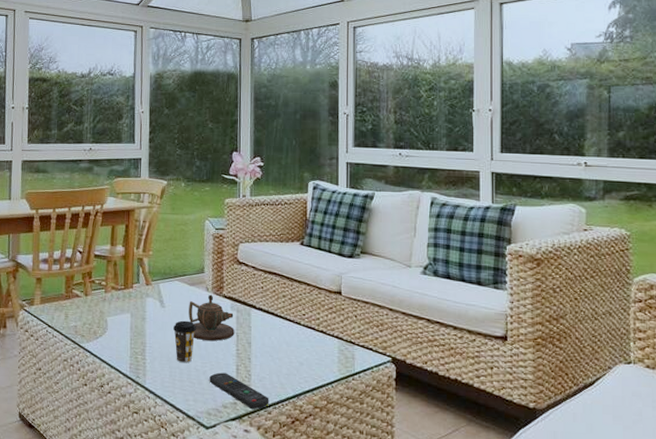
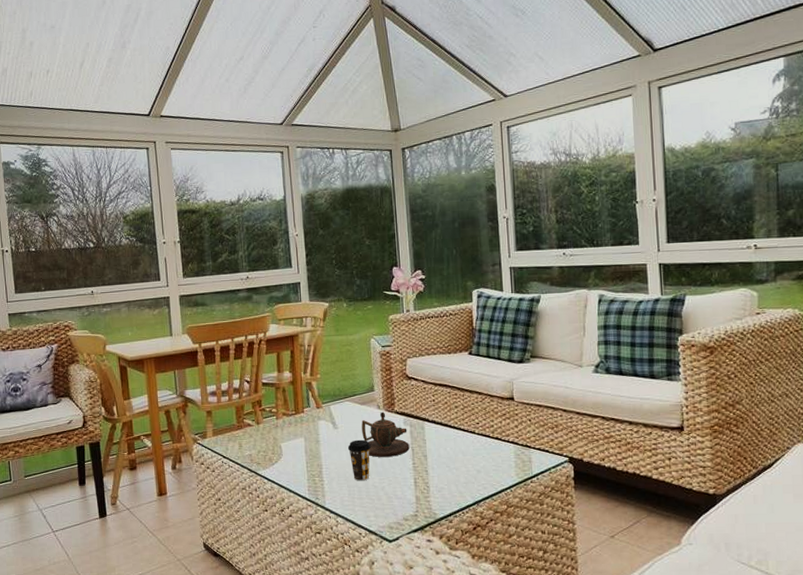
remote control: present [209,372,269,409] -> none [388,487,450,519]

